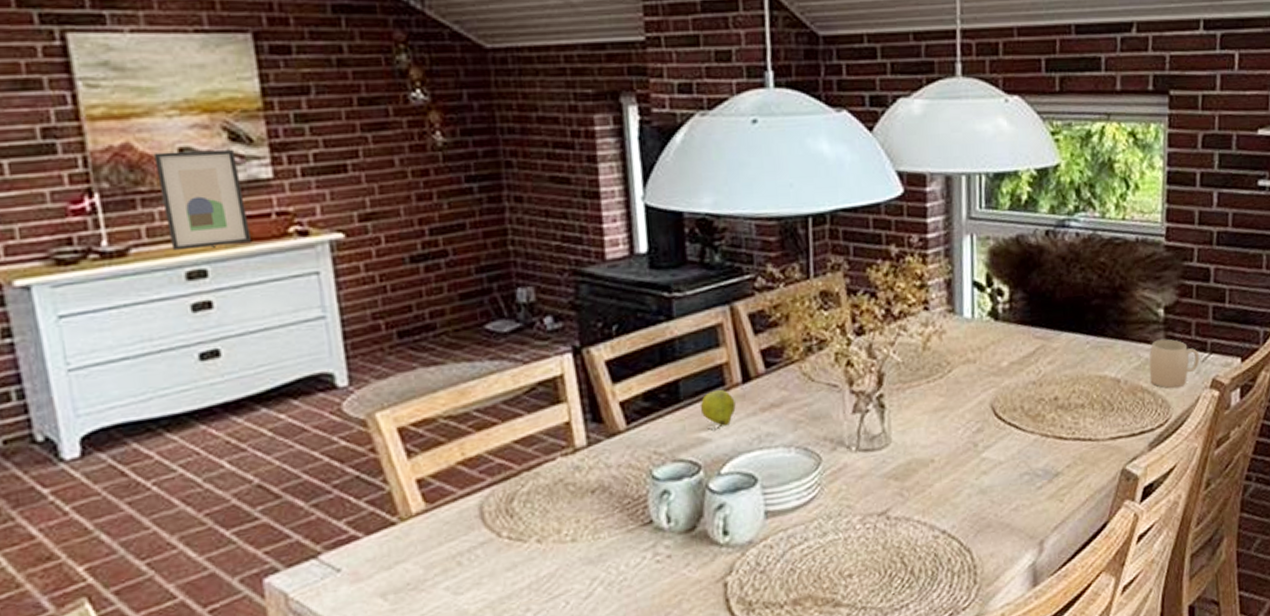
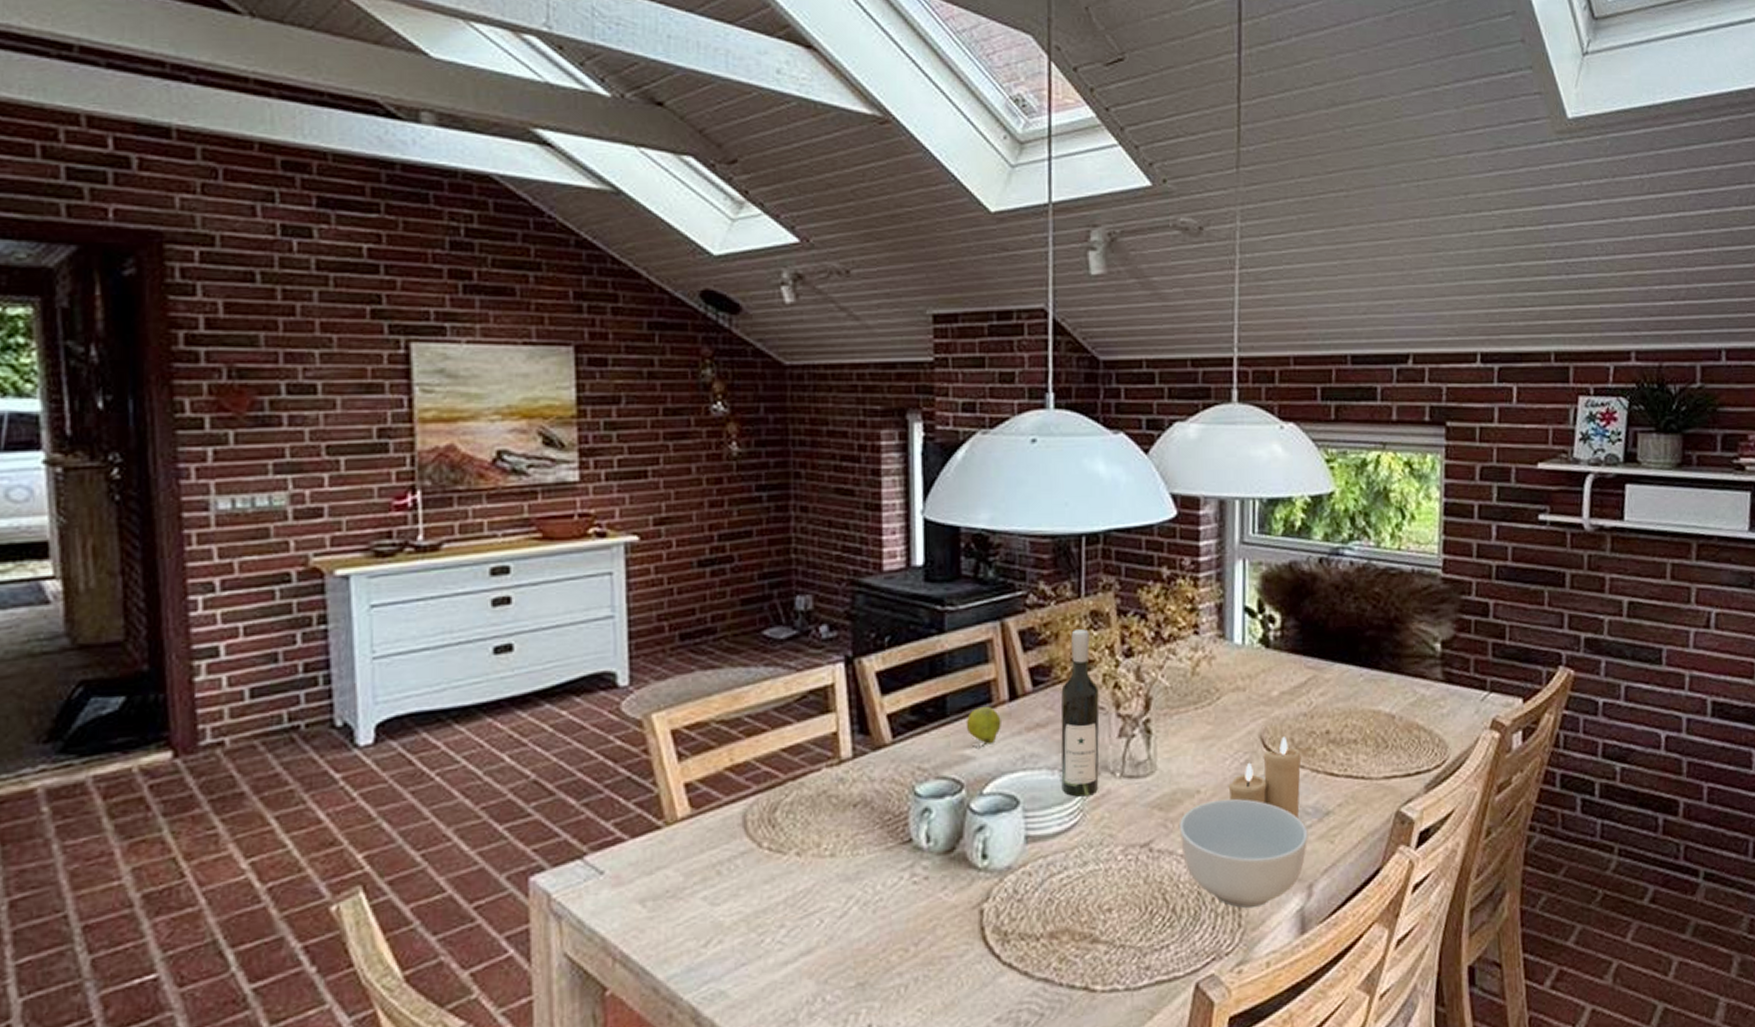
picture frame: present [153,149,251,251] -> none [474,452,553,547]
bottle: none [794,310,836,473] -> present [1060,629,1100,798]
bowl: none [914,465,1039,566] -> present [1178,798,1308,908]
candle: none [961,405,1031,481] -> present [1228,737,1302,819]
mug: present [1149,339,1200,388] -> none [1425,674,1479,727]

